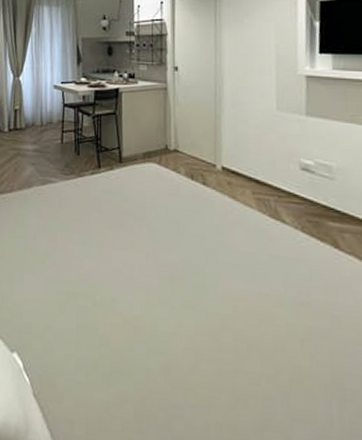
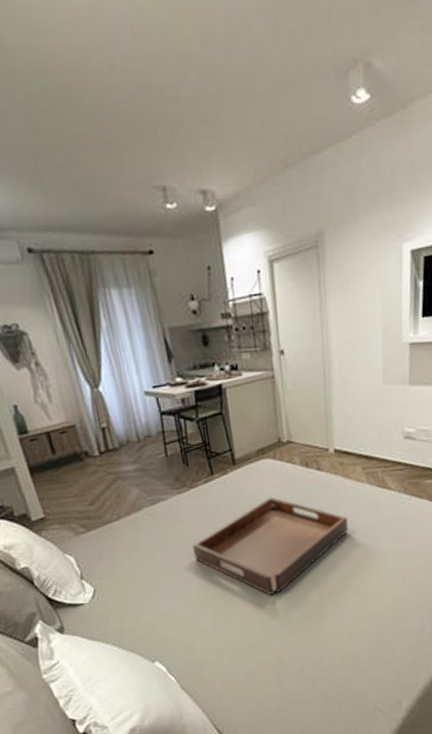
serving tray: none [70,202,234,312] -> present [193,497,349,595]

